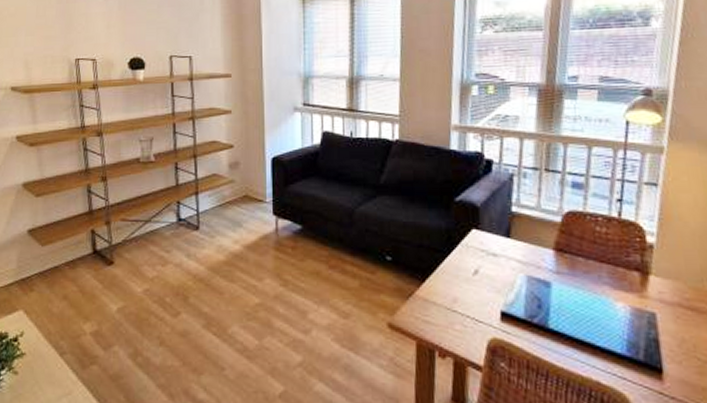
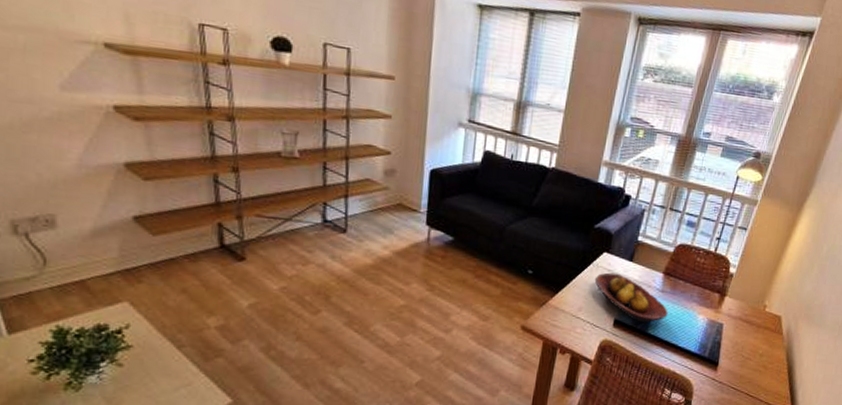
fruit bowl: none [466,253,572,316] -> present [594,272,668,324]

